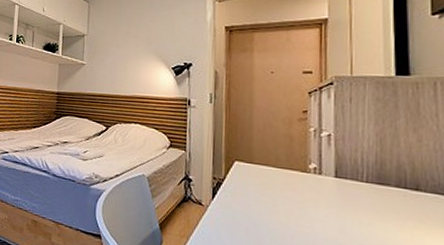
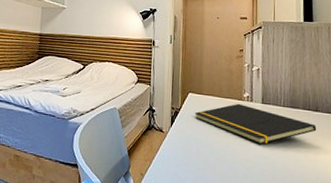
notepad: none [242,175,418,228] -> present [194,103,317,144]

